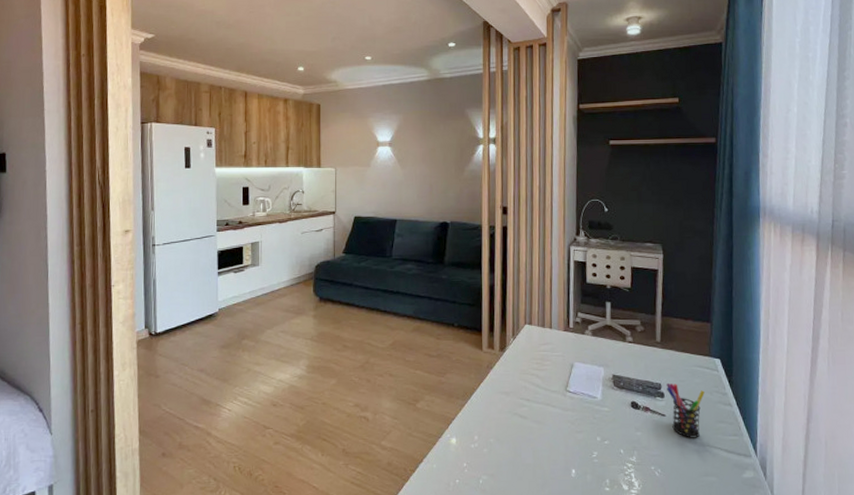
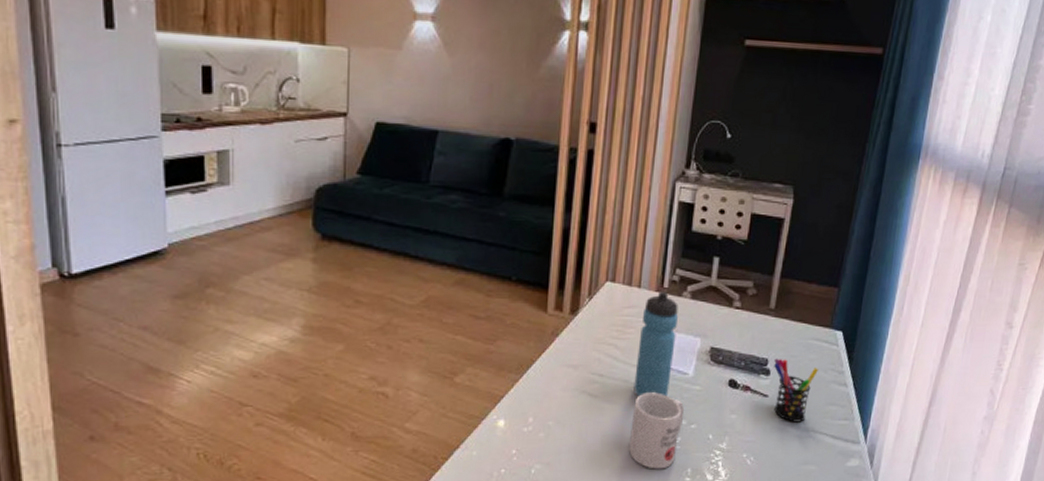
water bottle: none [554,330,584,418] -> present [633,291,678,397]
mug: none [556,414,598,480] -> present [629,392,684,470]

